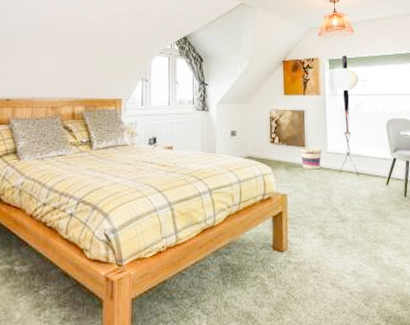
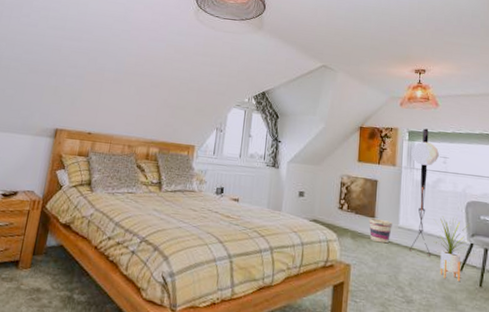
house plant: none [359,136,392,194] -> present [433,216,470,281]

